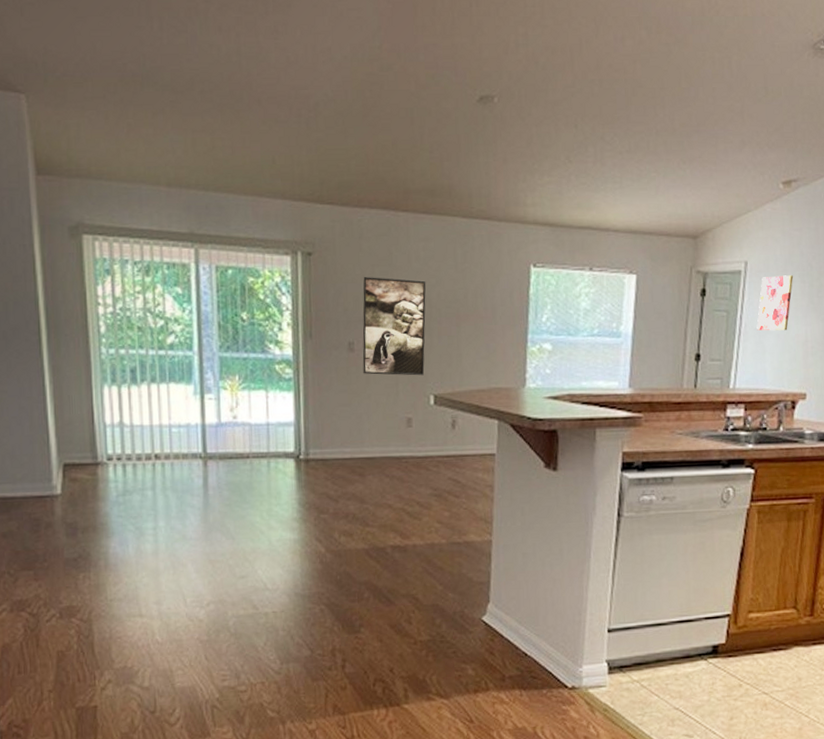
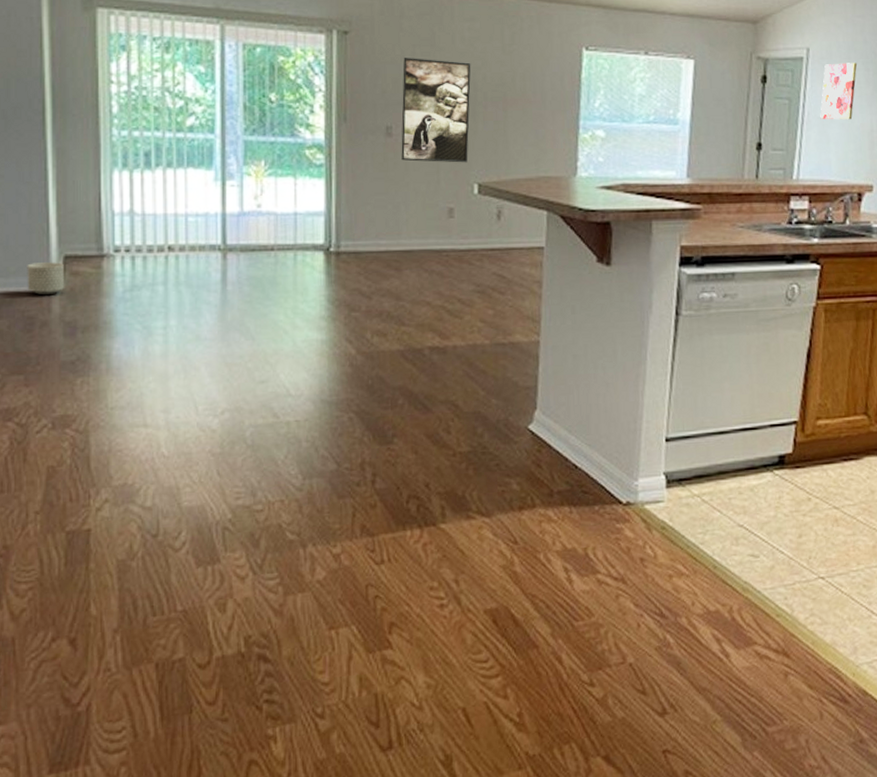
planter: none [31,469,66,500] -> present [27,262,65,296]

